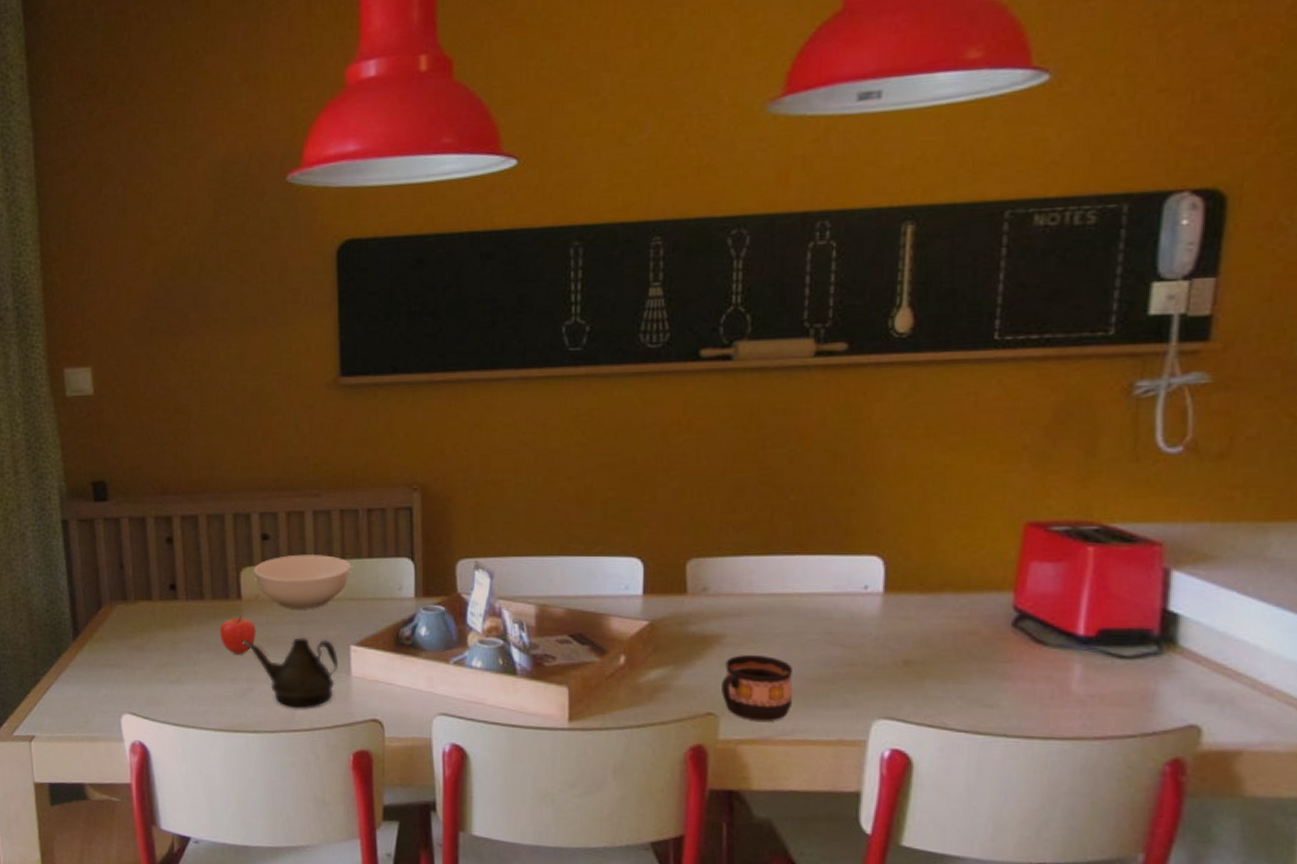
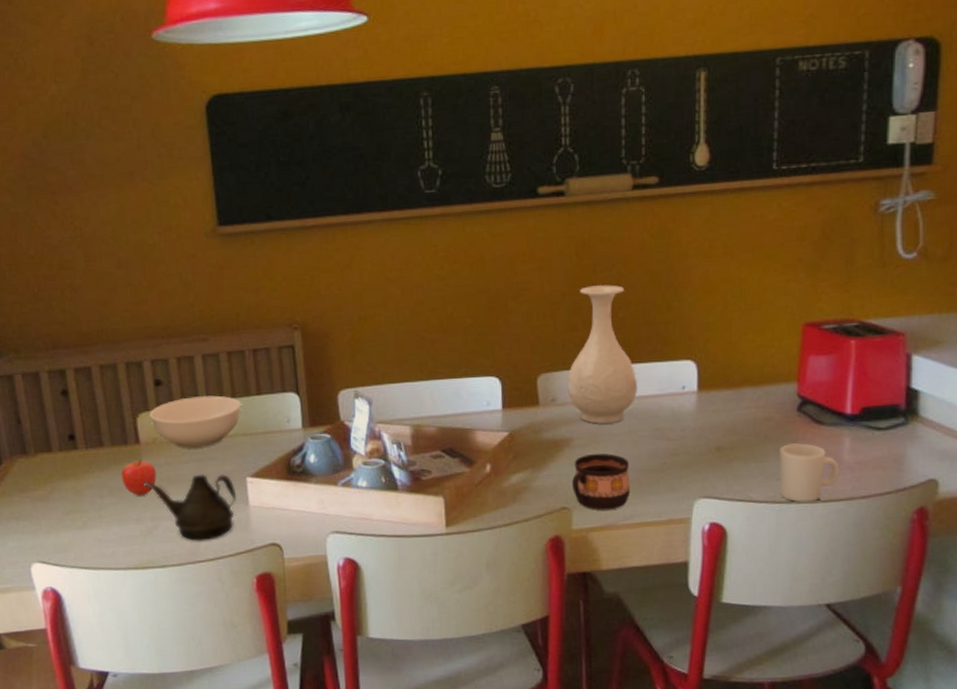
vase: none [722,463,808,621] -> present [567,285,637,424]
mug: none [984,664,1066,738] -> present [779,443,839,503]

